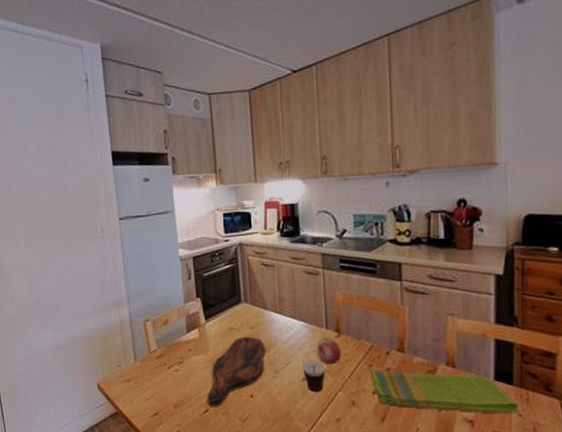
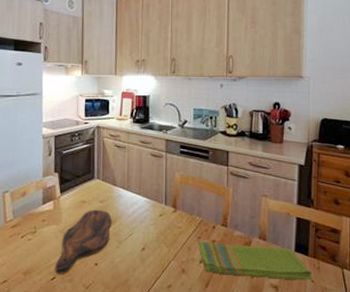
cup: present [302,361,326,392] -> none [143,233,162,261]
fruit: present [316,337,342,365] -> none [155,212,177,236]

